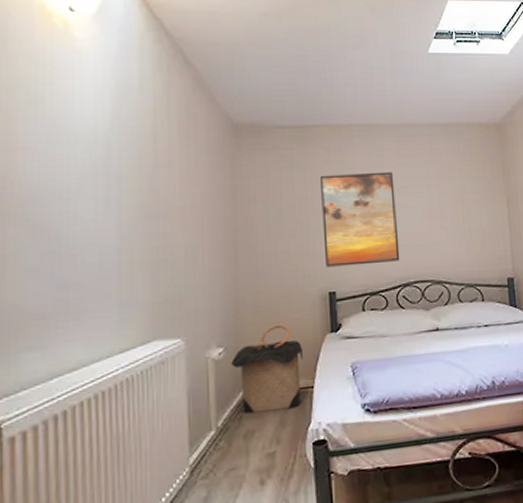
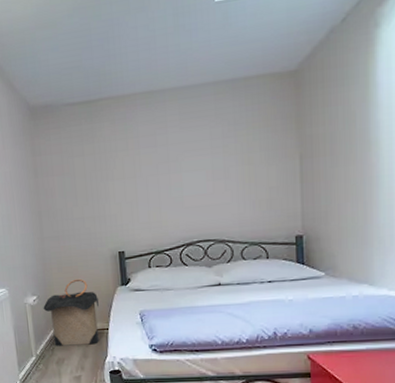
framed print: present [321,171,400,267] -> none [107,136,184,230]

